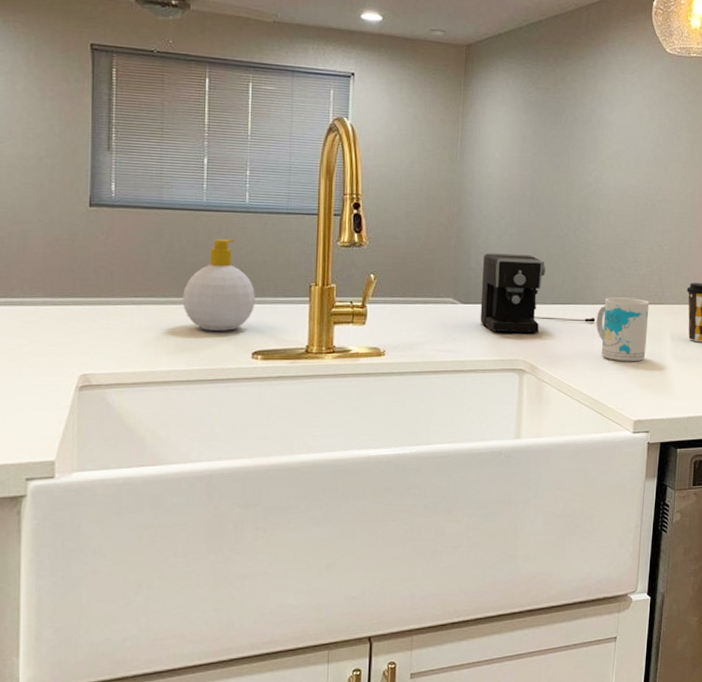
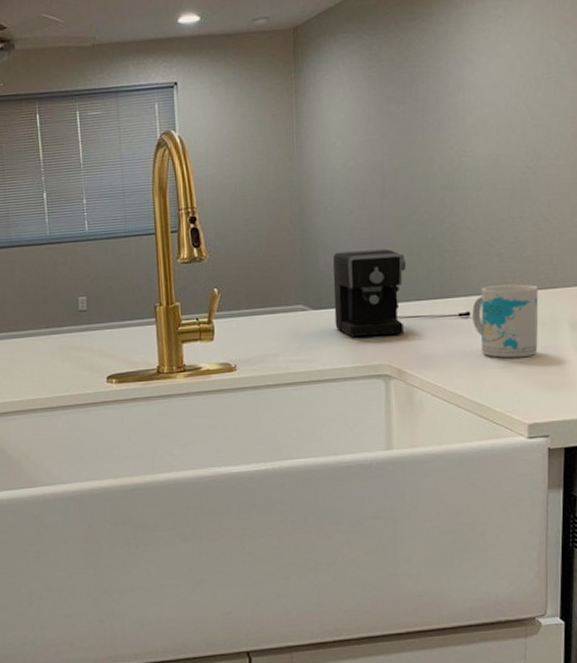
soap bottle: present [182,238,256,331] -> none [38,268,105,359]

